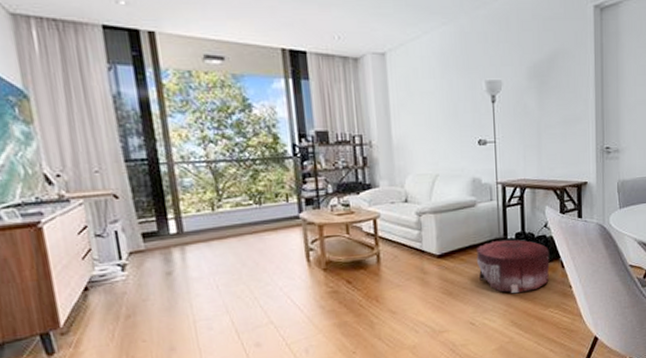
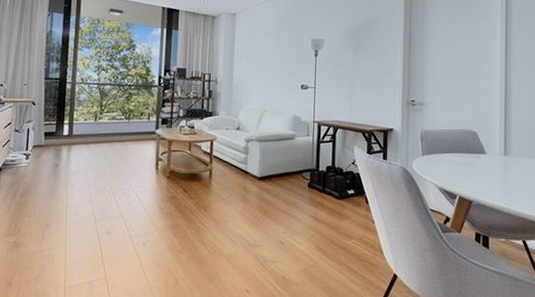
pouf: present [476,239,550,294] -> none [291,171,356,221]

